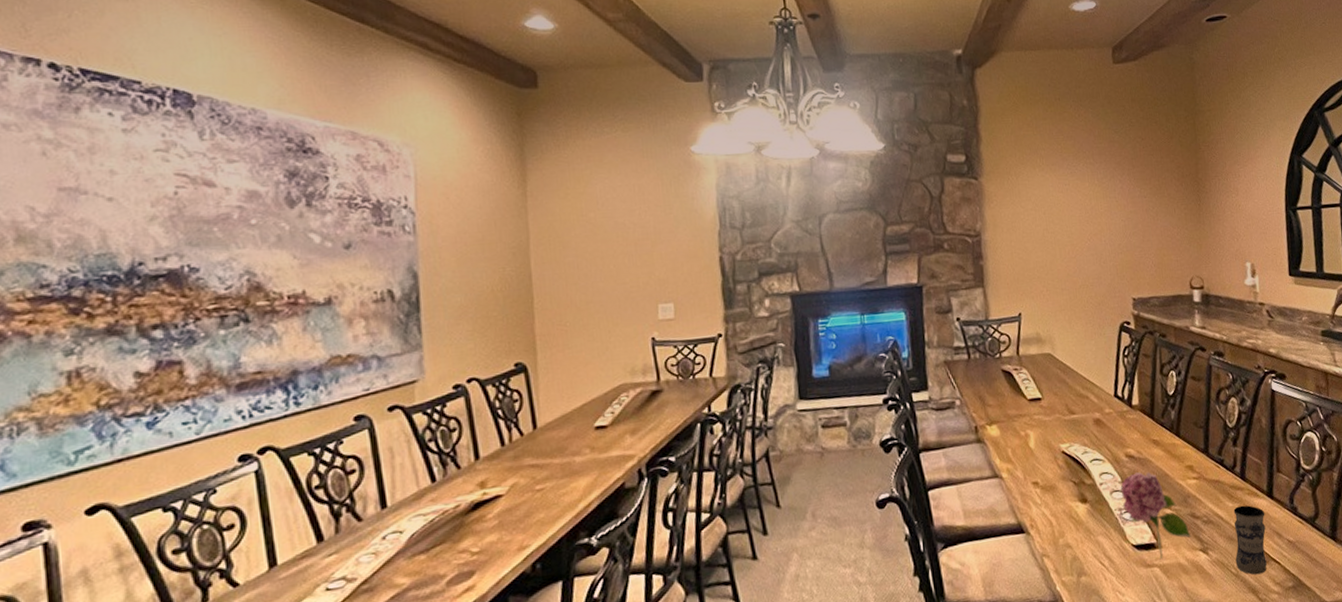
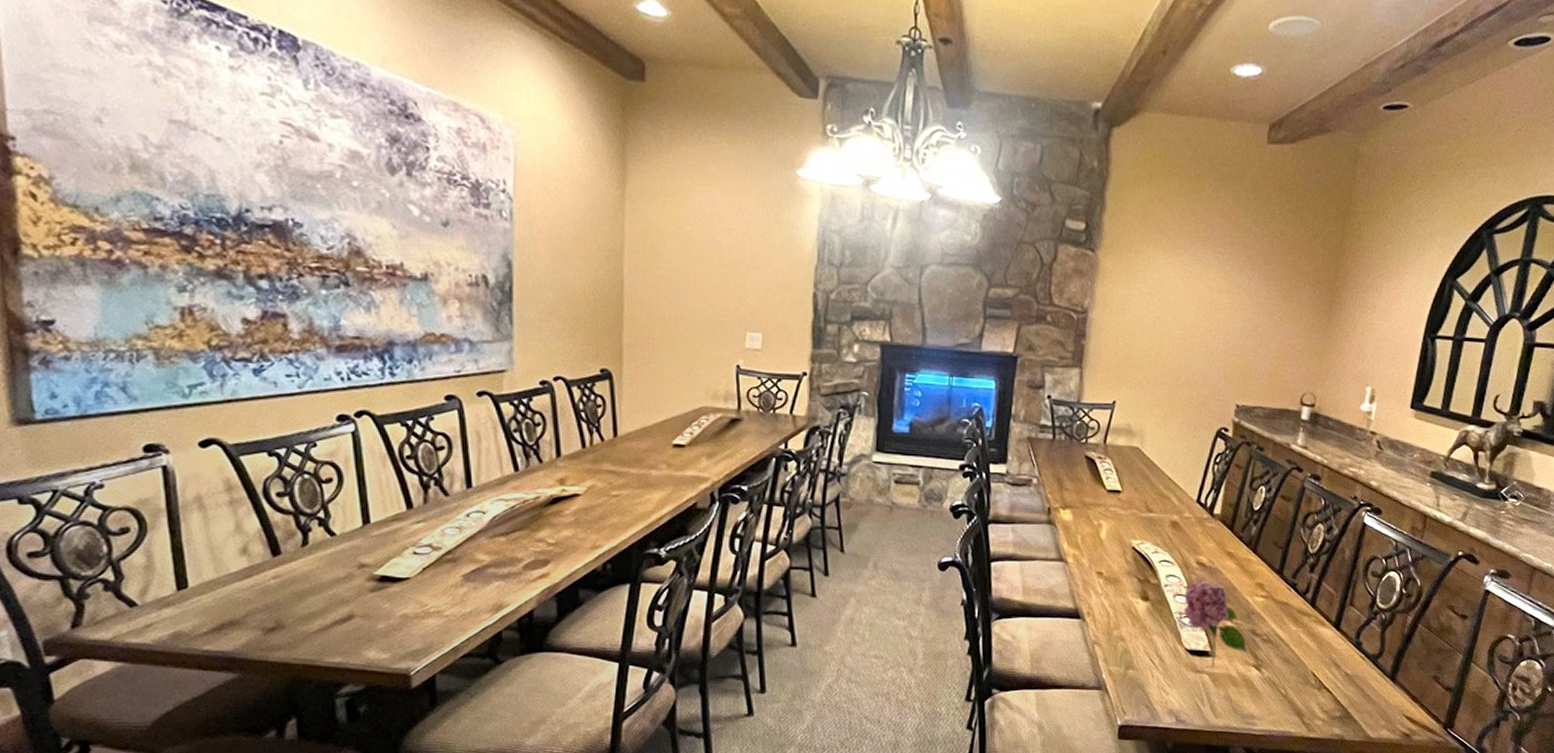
jar: present [1233,505,1267,575] -> none [1286,631,1328,700]

